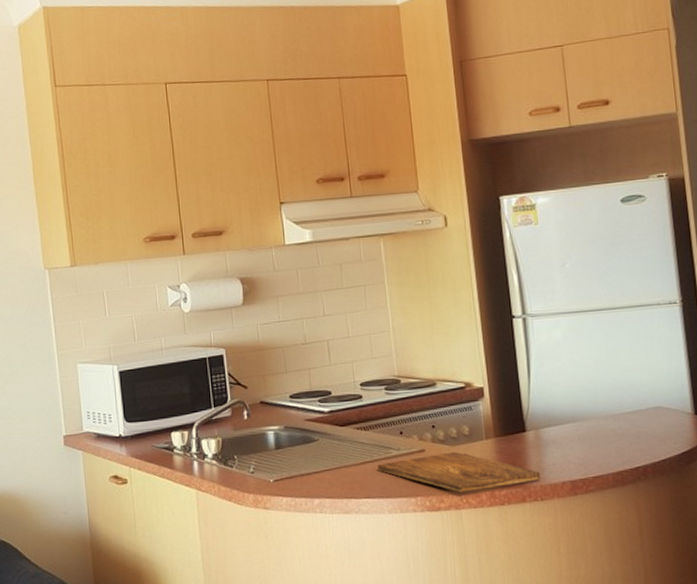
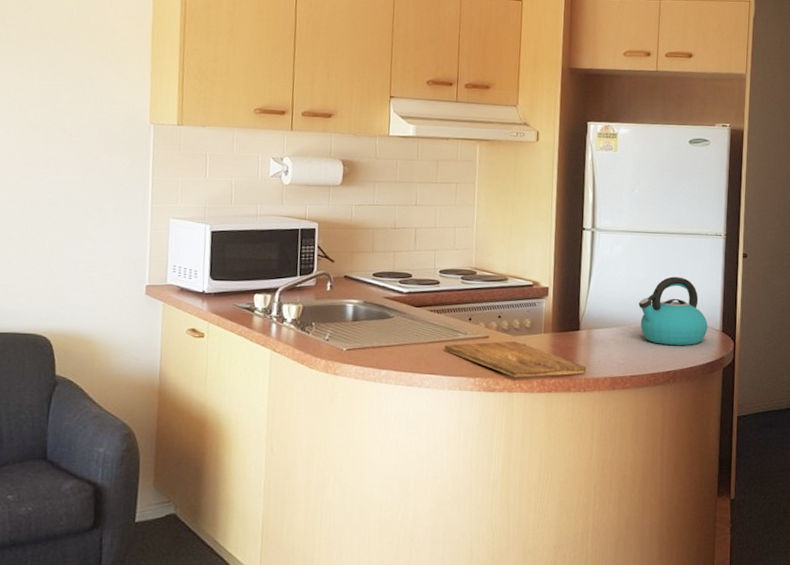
kettle: none [590,357,677,437] -> present [639,276,708,345]

